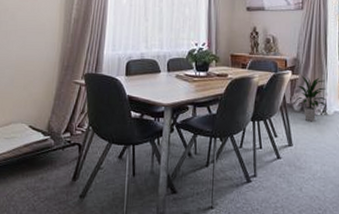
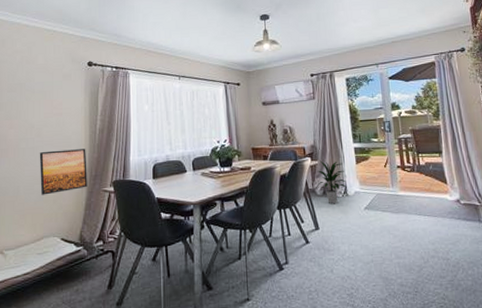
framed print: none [11,36,60,81] -> present [39,149,87,195]

